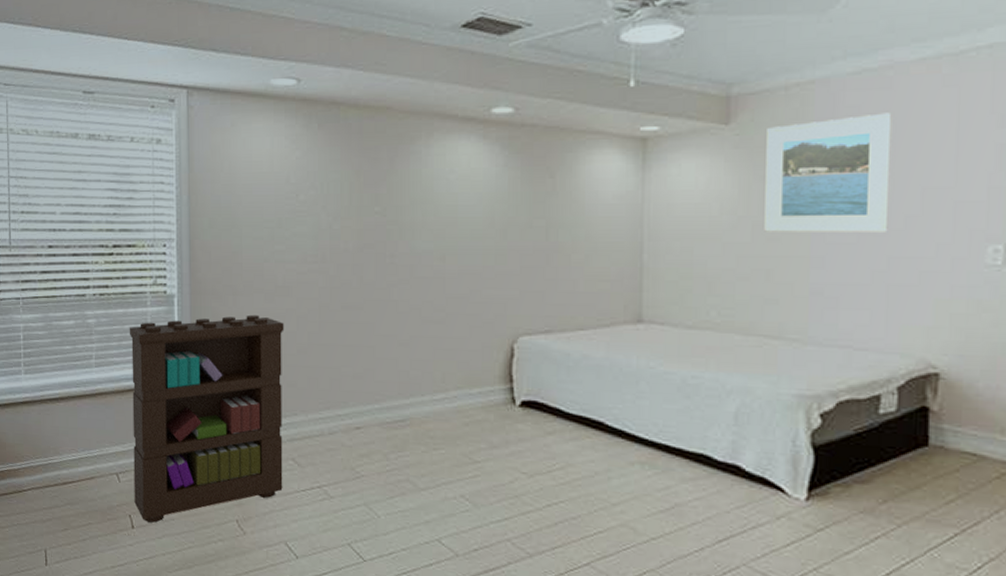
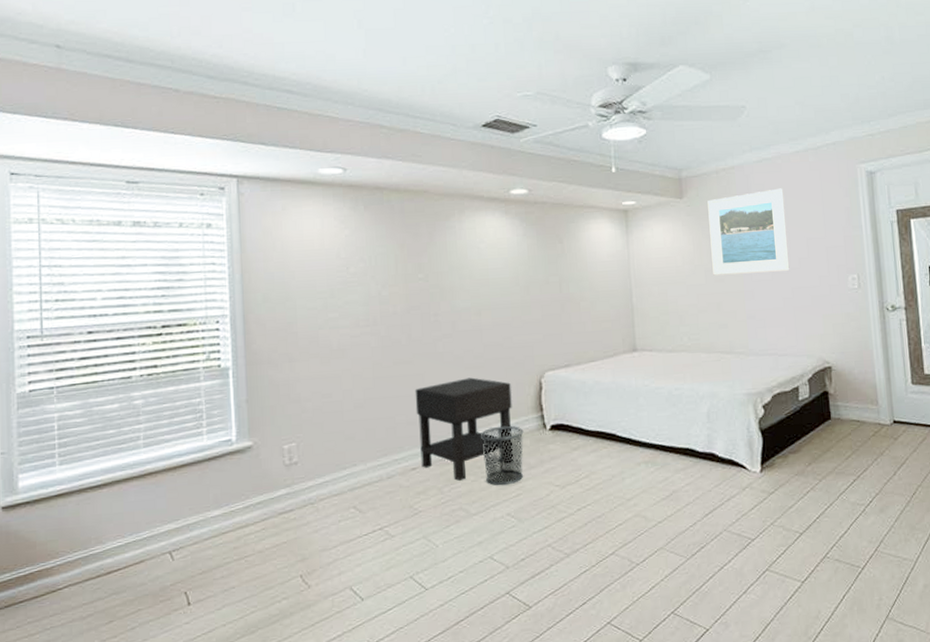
bookshelf: present [129,314,284,523] -> none [181,378,346,596]
nightstand: none [363,333,476,449] -> present [415,377,513,481]
waste bin: none [435,393,487,463] -> present [480,425,524,486]

